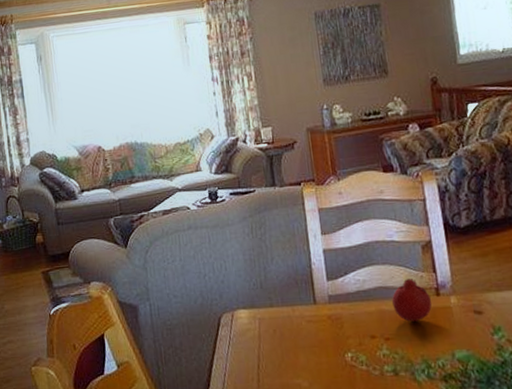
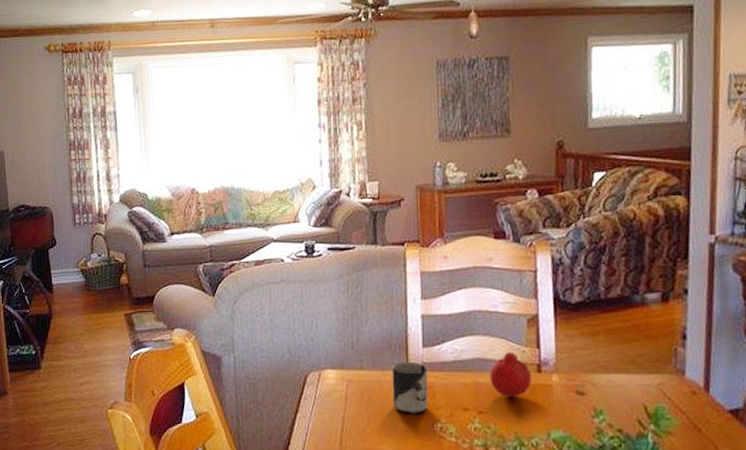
cup: none [300,295,338,346] -> present [392,361,429,414]

